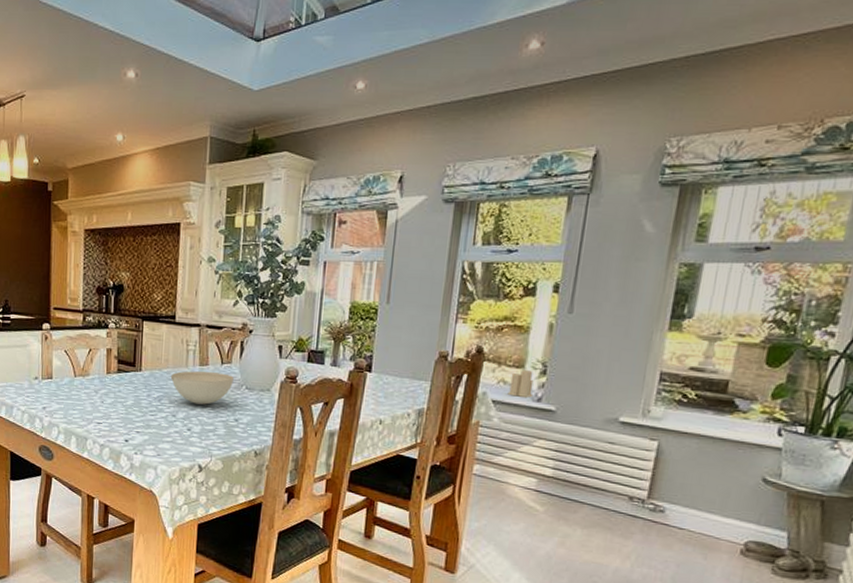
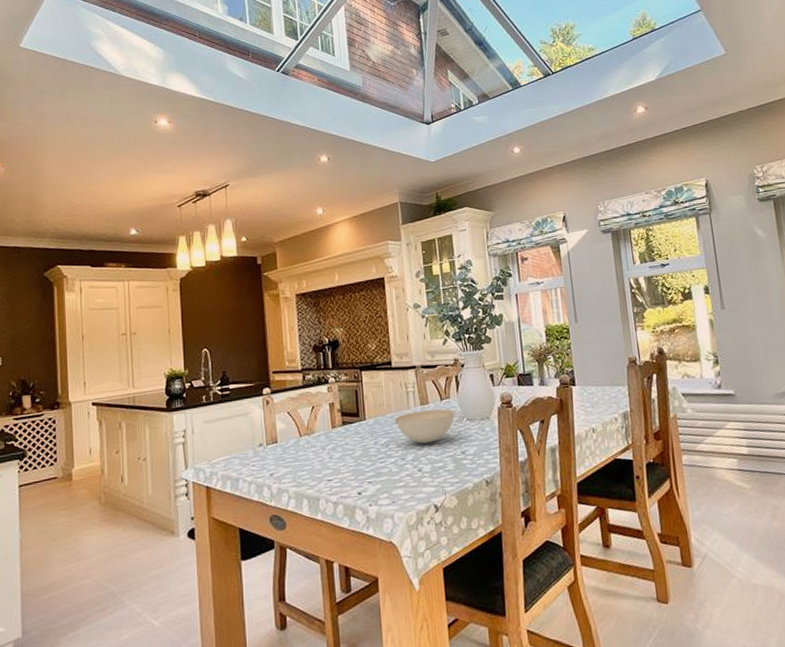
candle: present [507,369,534,398] -> none [691,361,714,387]

